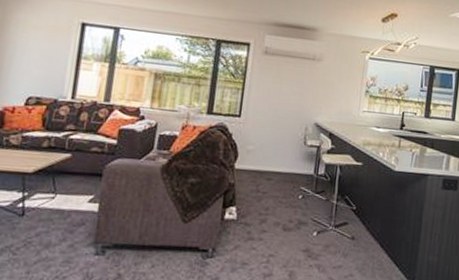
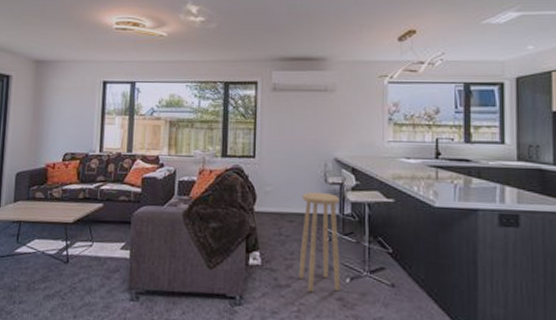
stool: none [271,152,316,244] -> present [298,191,341,292]

